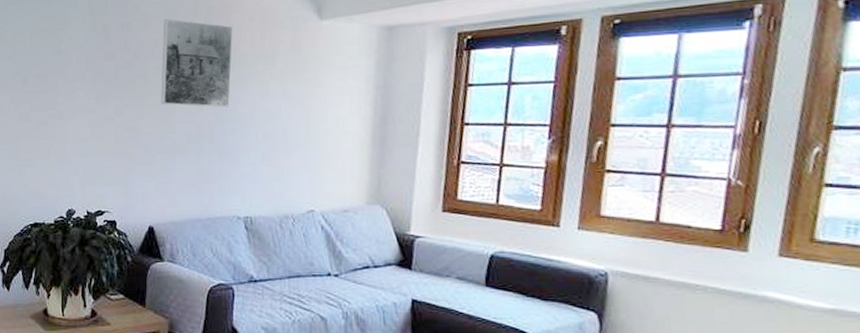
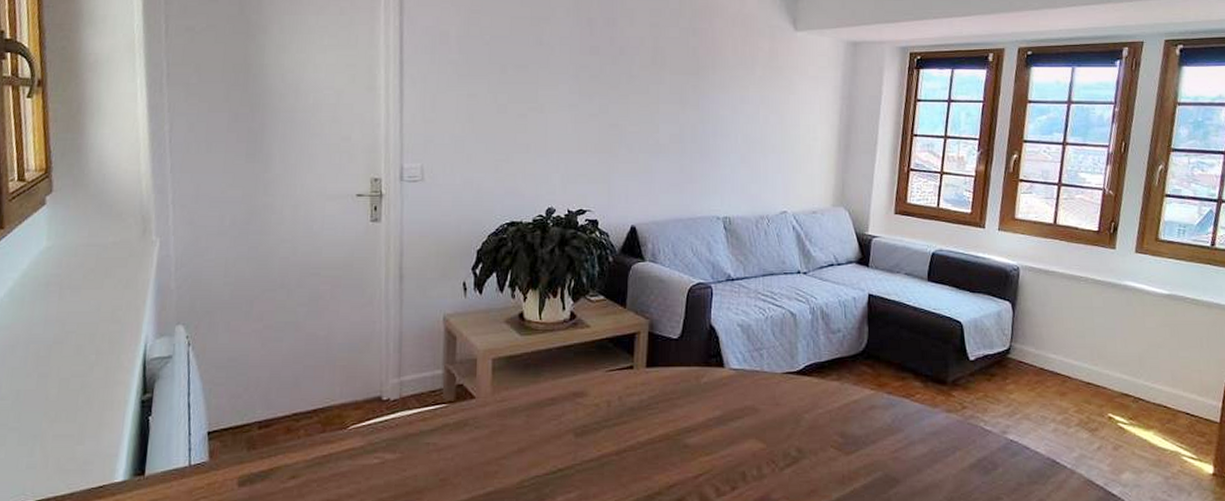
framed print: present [161,19,233,108] -> none [645,18,716,109]

